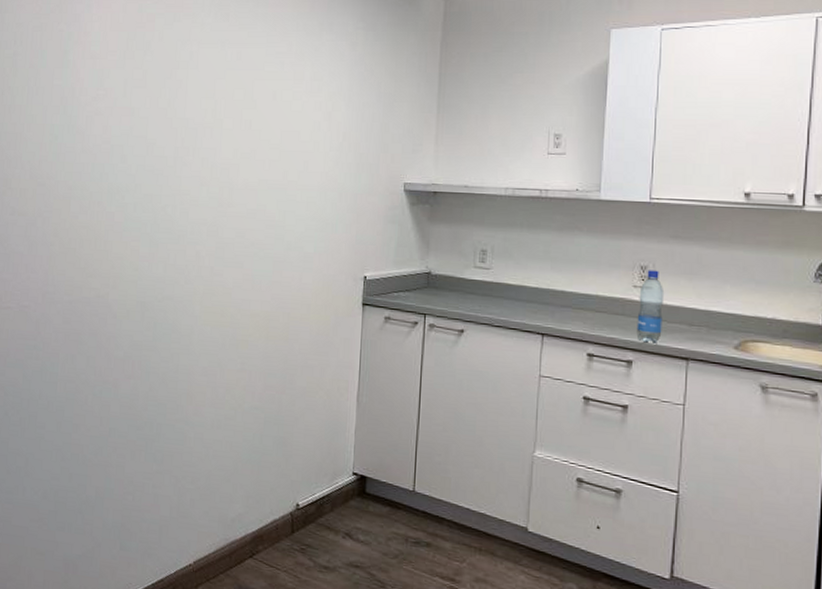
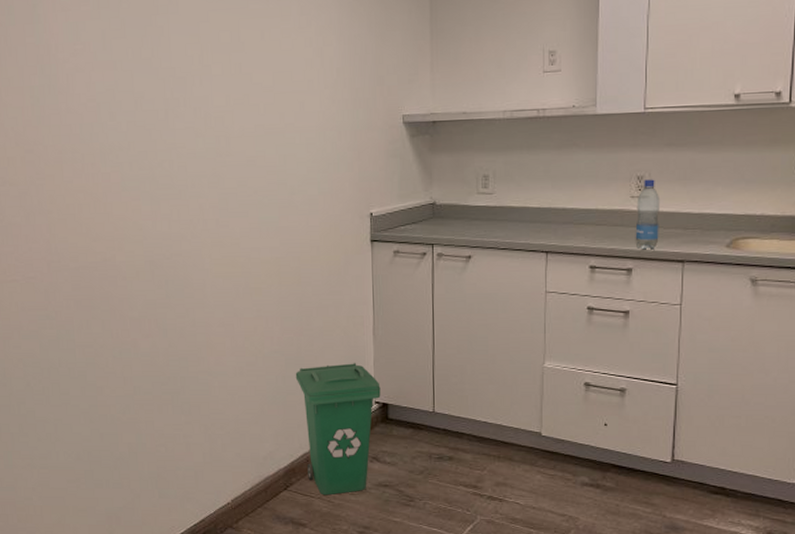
recycling bin: none [273,427,360,570] -> present [295,362,381,496]

